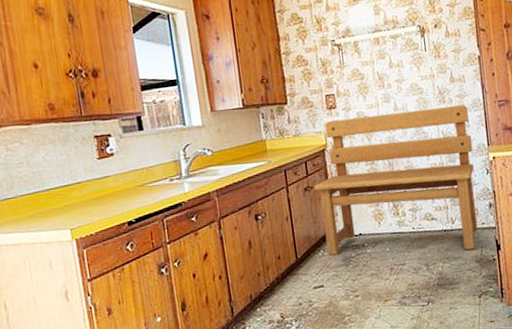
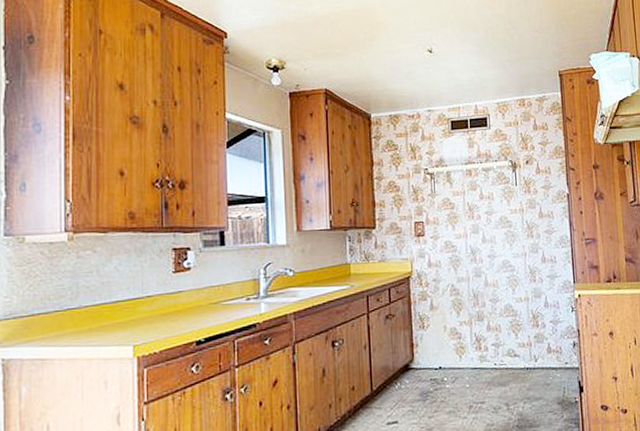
bench: present [313,105,478,256] -> none [395,241,561,391]

